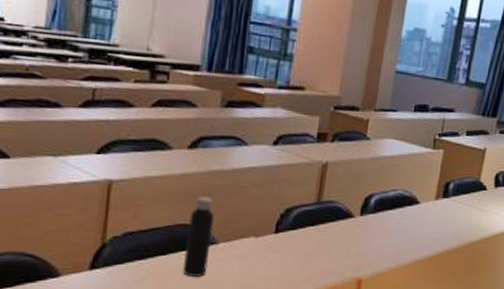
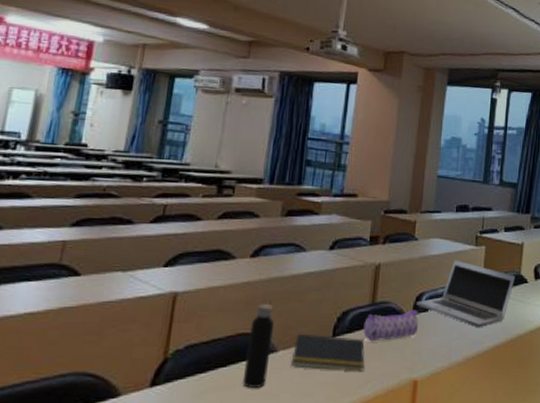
notepad: none [231,227,309,267] -> present [290,333,365,371]
pencil case: none [307,211,367,240] -> present [363,310,419,342]
laptop: none [364,162,474,233] -> present [415,259,516,328]

